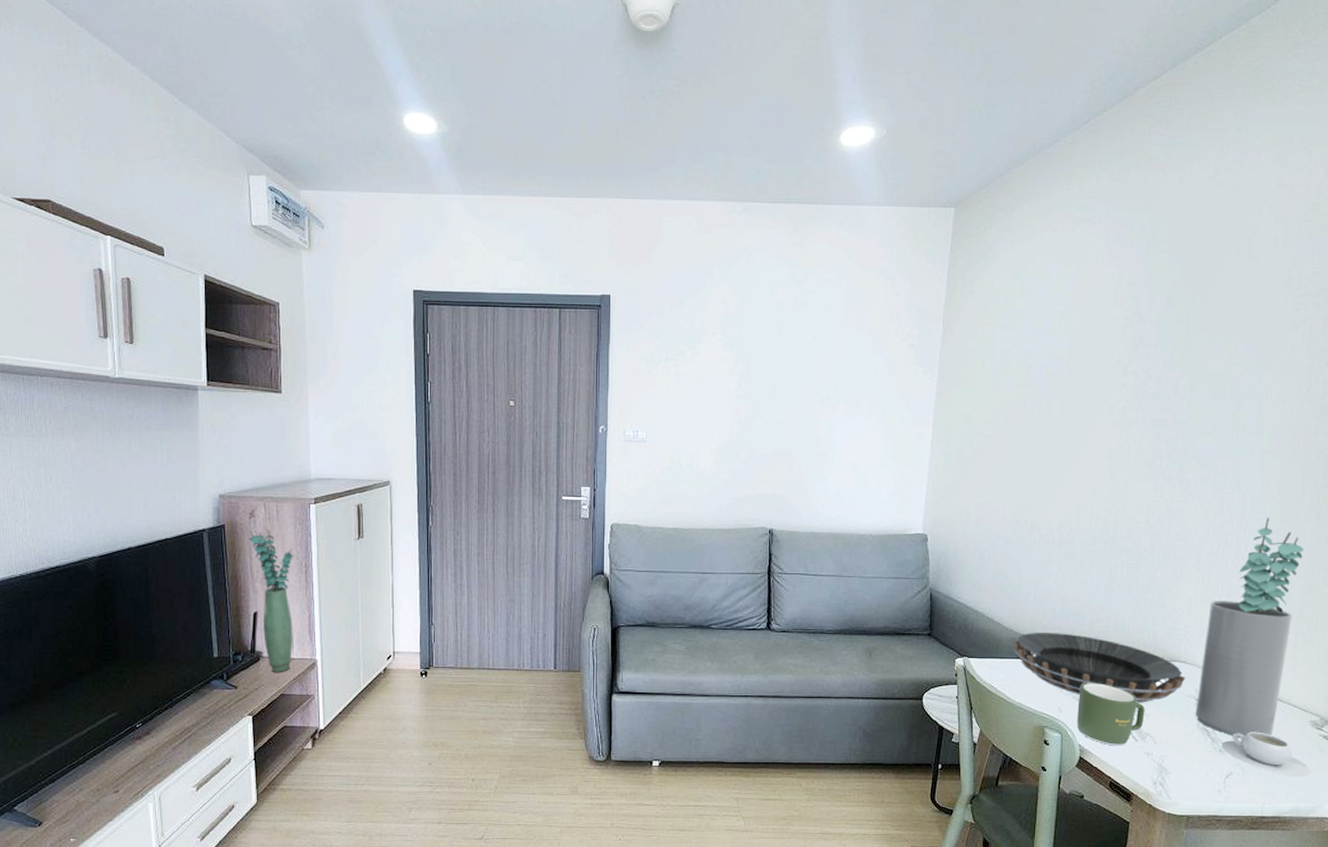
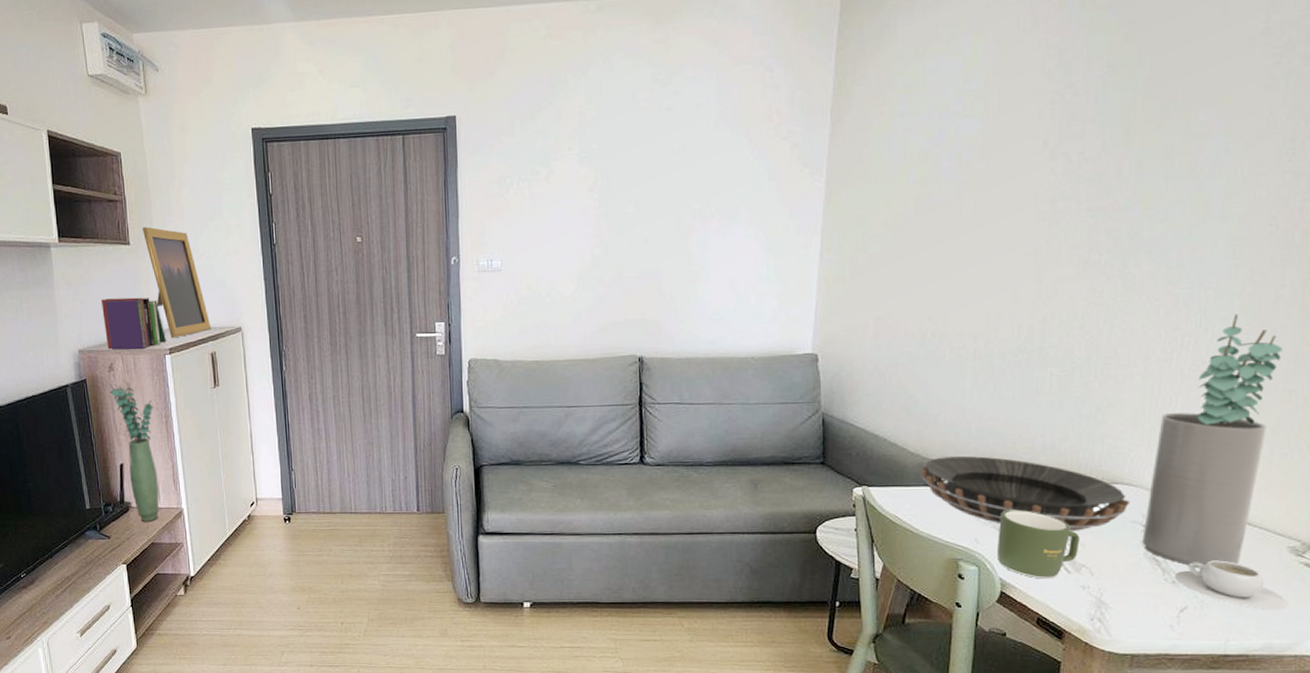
books: none [247,445,312,498] -> present [102,297,166,351]
picture frame: none [295,377,360,488] -> present [142,227,212,338]

